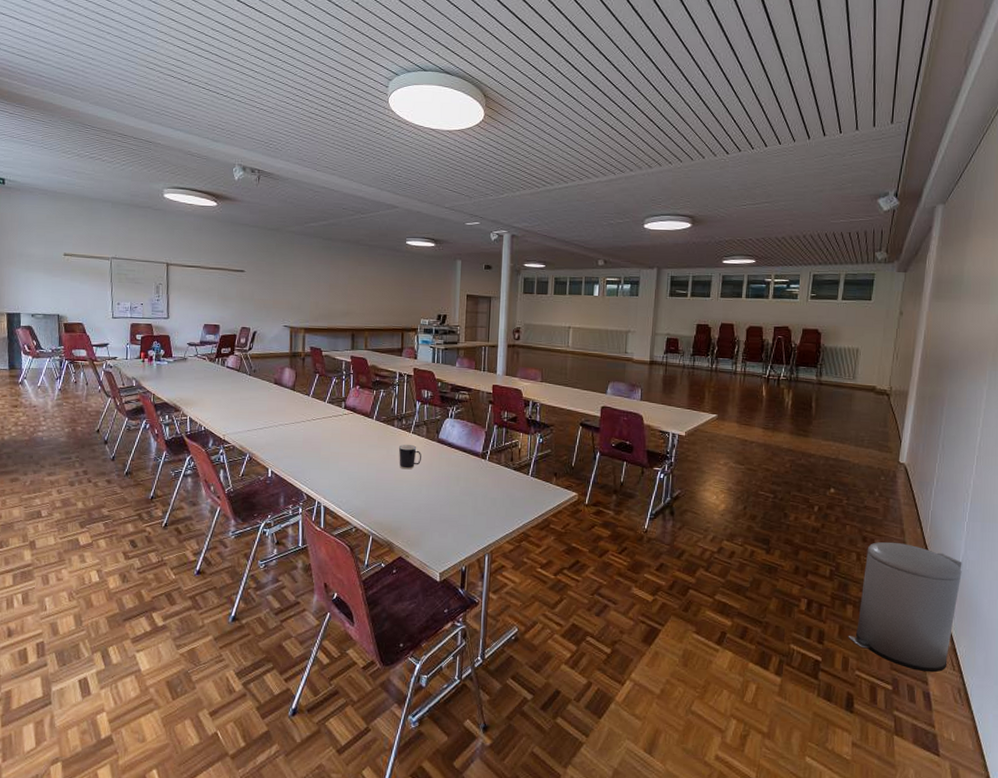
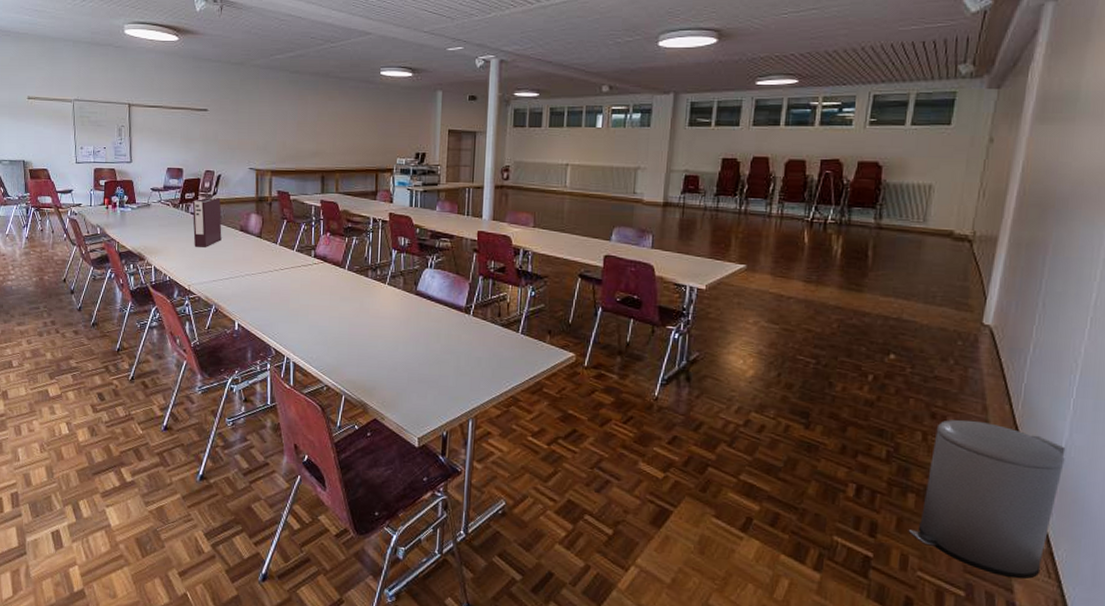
binder: none [228,351,257,399] -> present [192,196,222,248]
mug: present [398,445,421,470] -> none [372,297,398,325]

